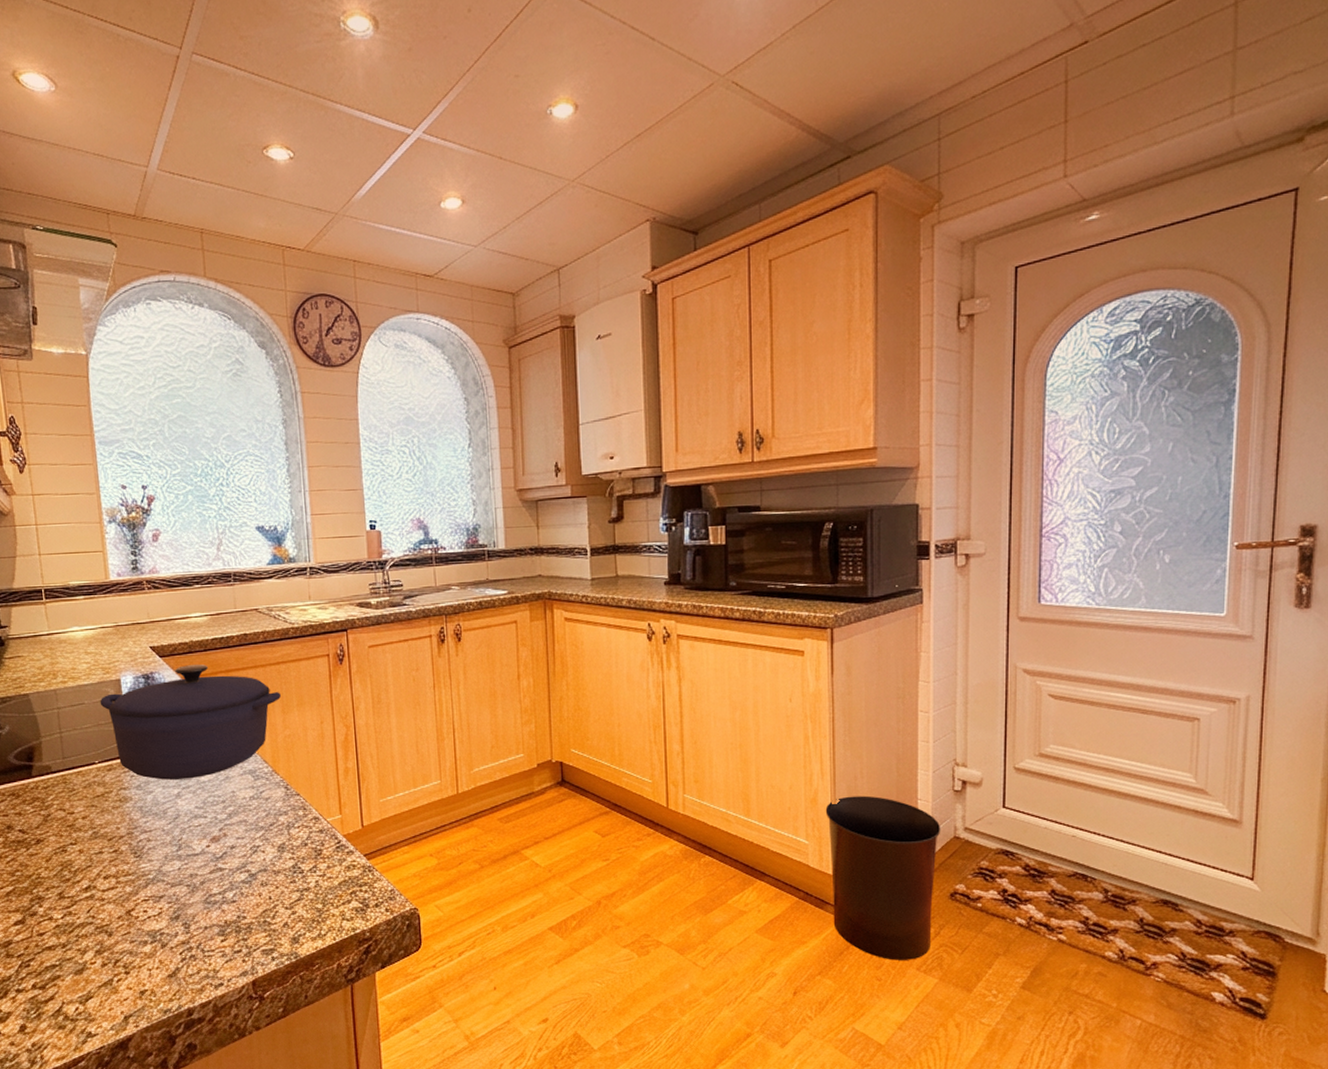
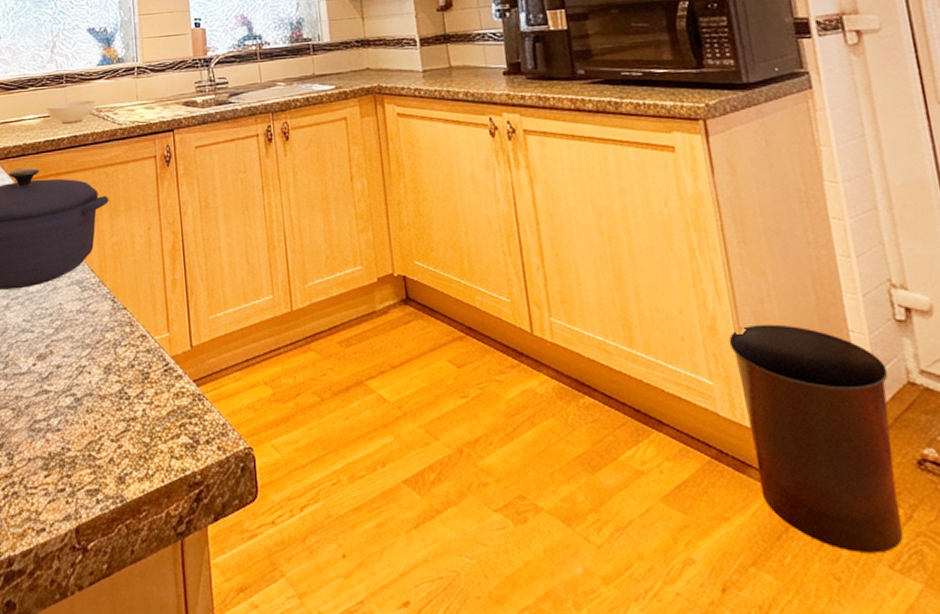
bowl: none [212,599,267,622] -> present [45,100,96,124]

